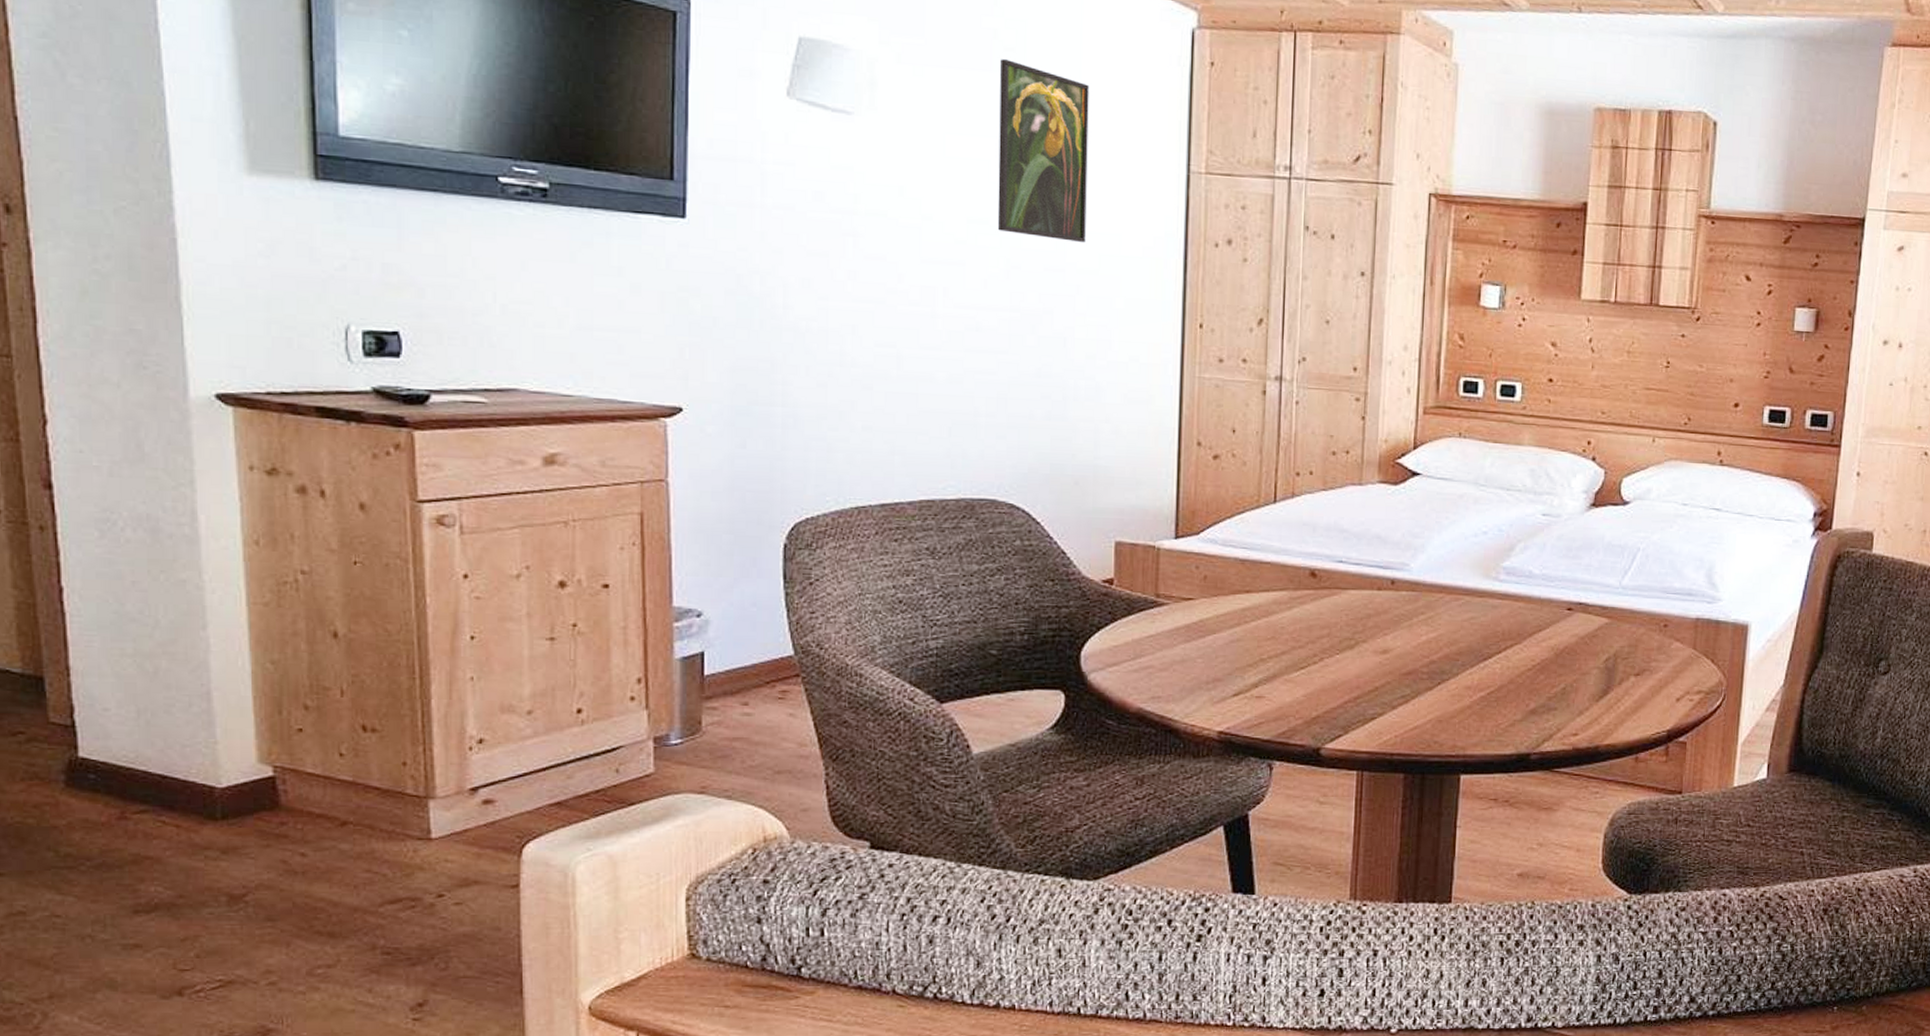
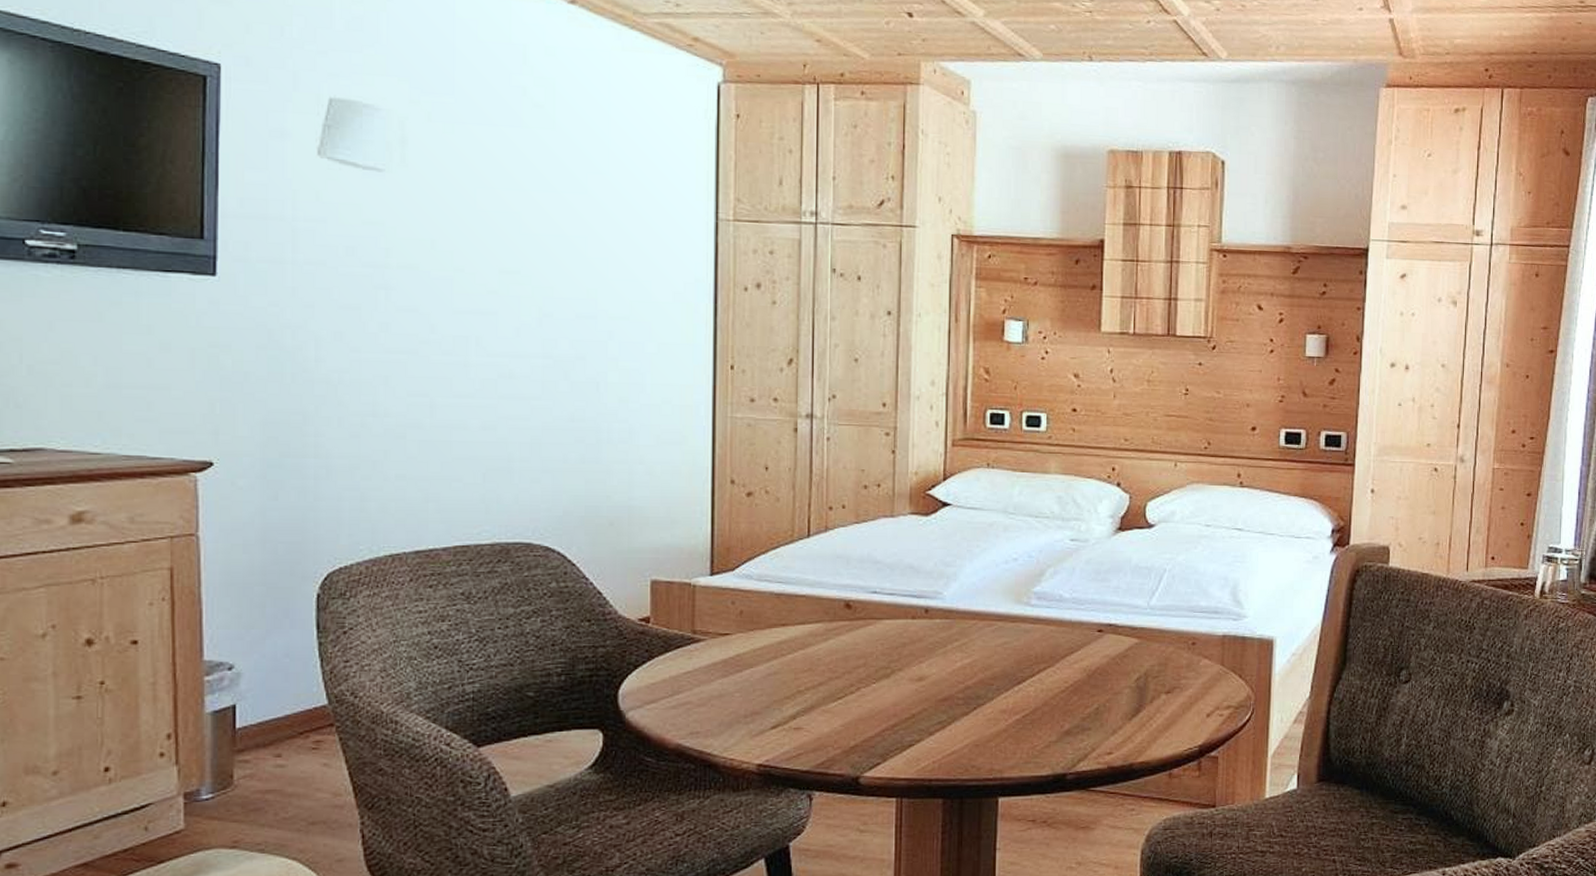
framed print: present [997,59,1089,243] -> none [529,115,618,290]

